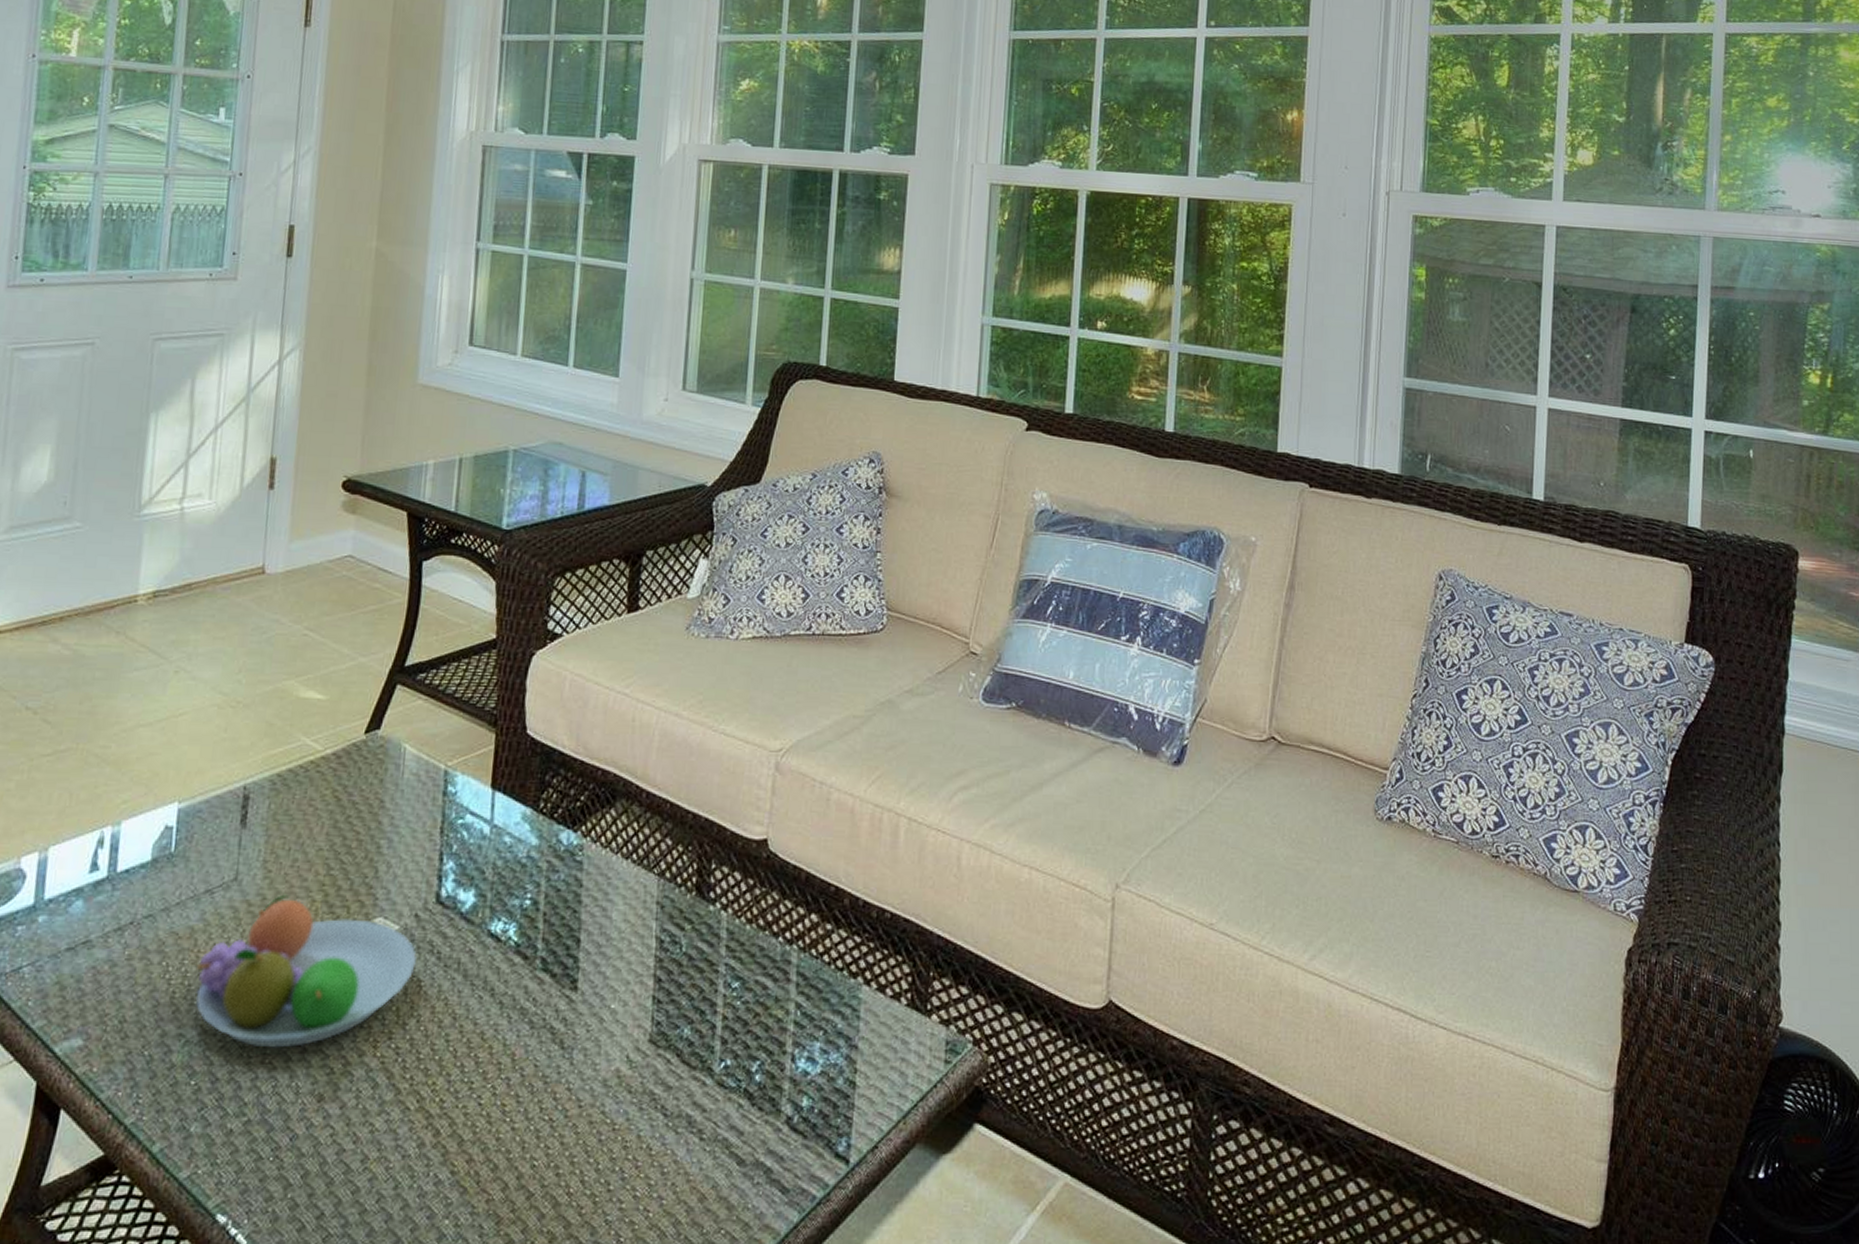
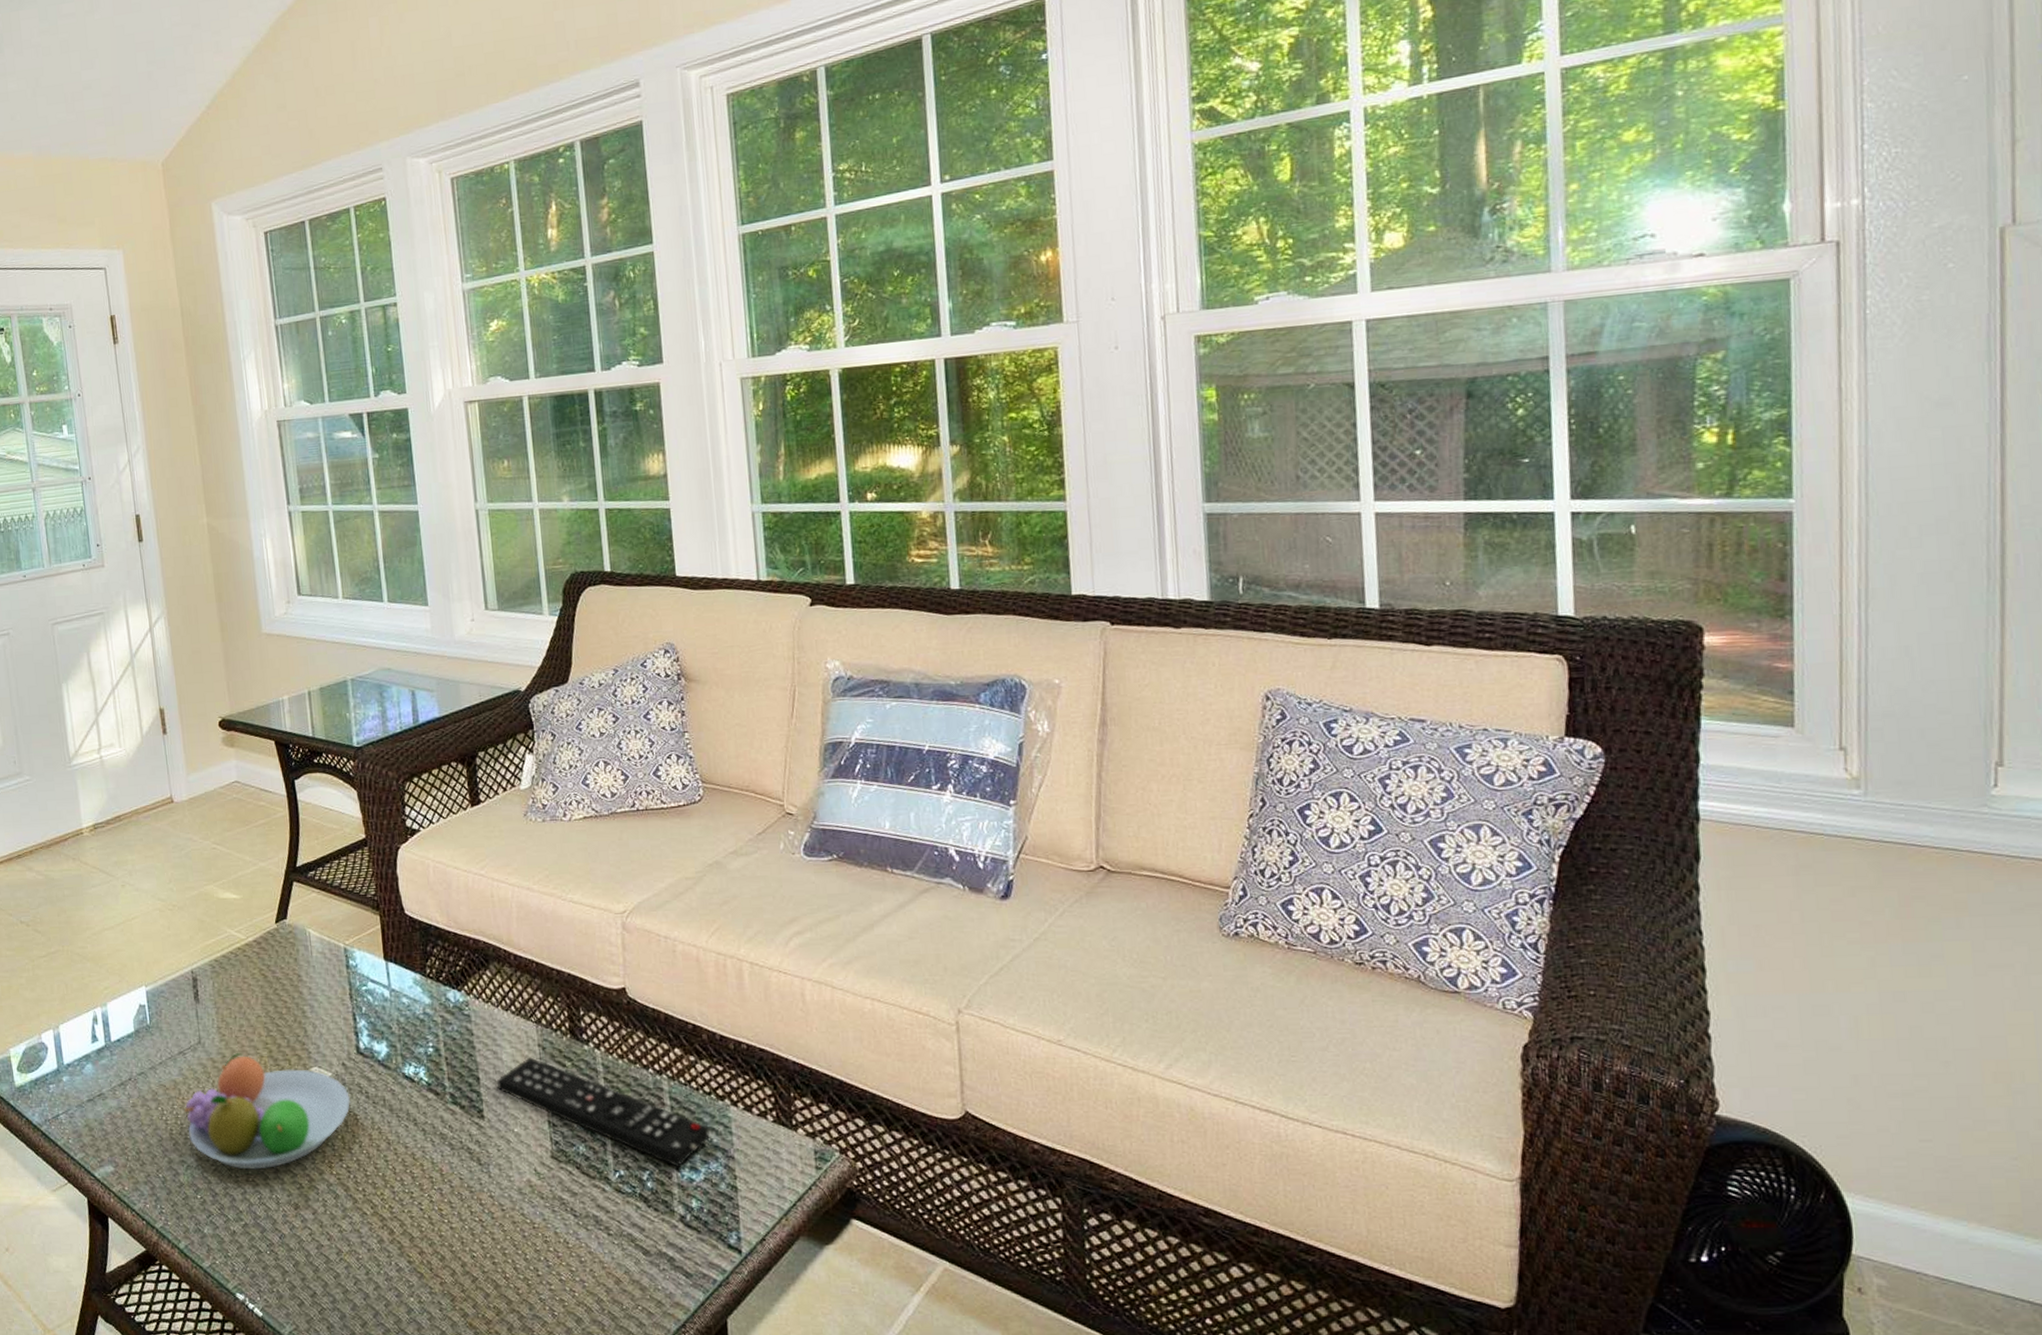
remote control: none [600,917,835,1057] -> present [497,1057,710,1167]

